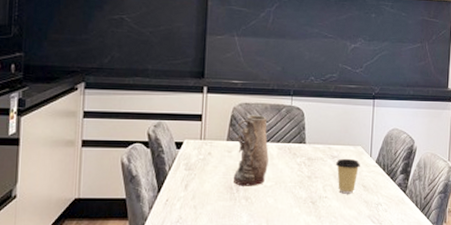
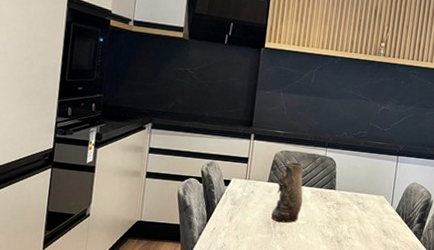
coffee cup: present [336,158,360,194] -> none [361,205,382,237]

